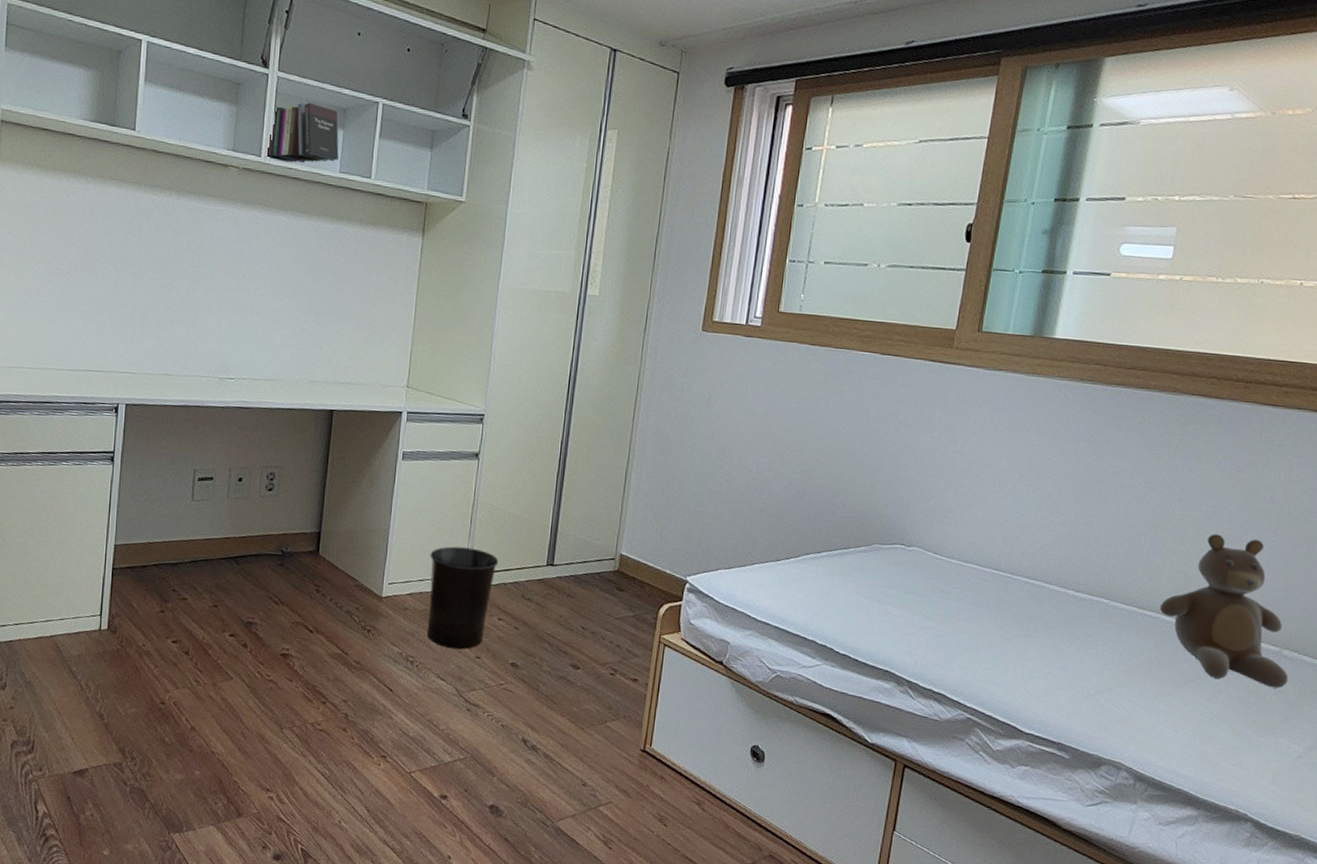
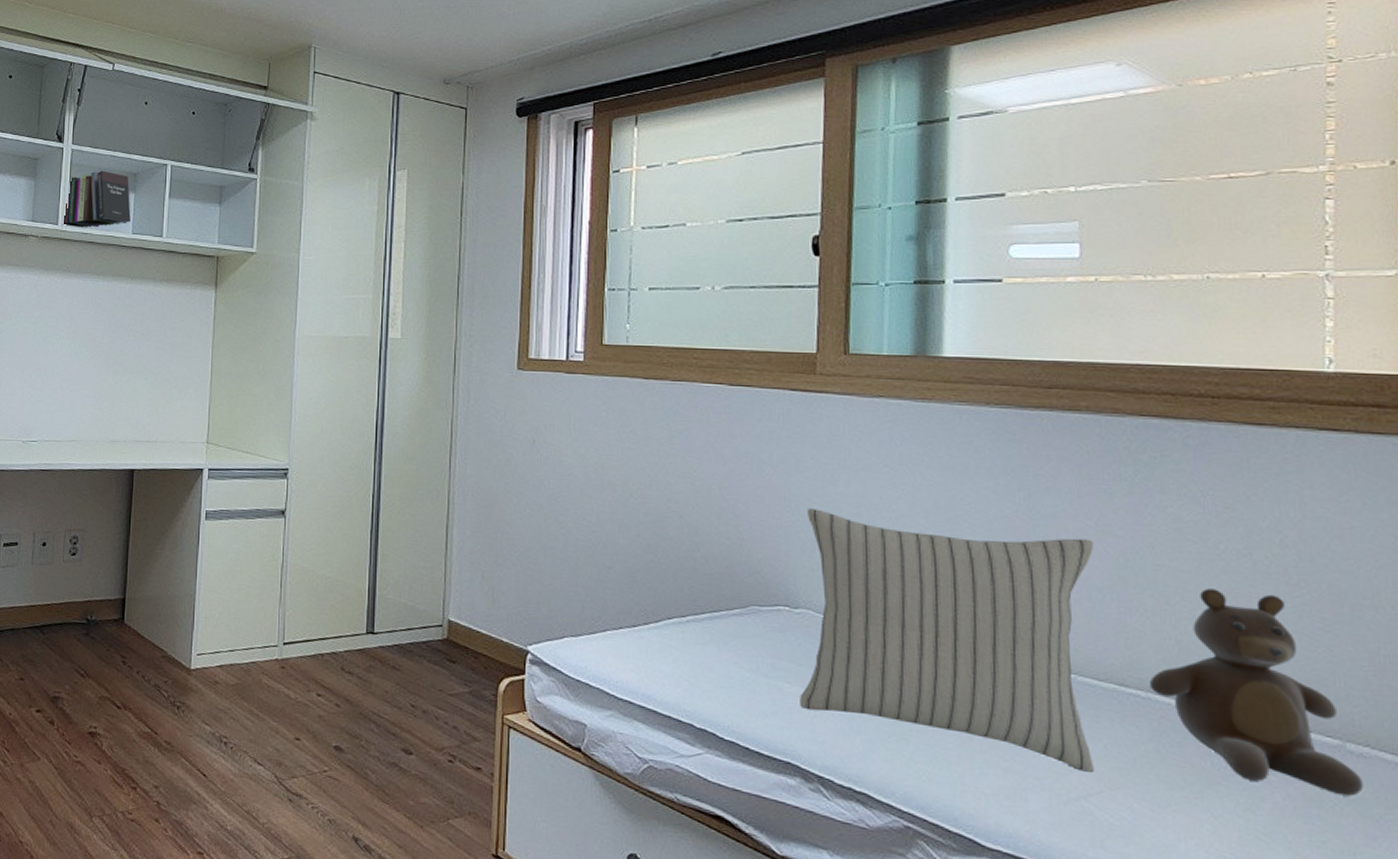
waste bin: present [427,546,499,649] -> none [239,613,314,729]
pillow: none [902,464,1141,675] -> present [800,509,1094,774]

